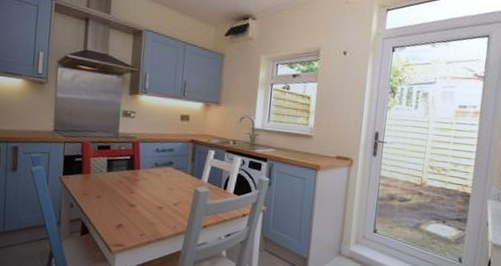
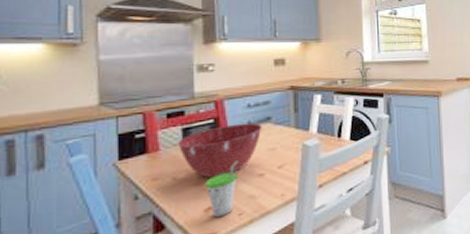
mixing bowl: none [103,163,166,202] -> present [177,123,263,178]
cup: none [119,192,146,234] -> present [205,160,239,218]

